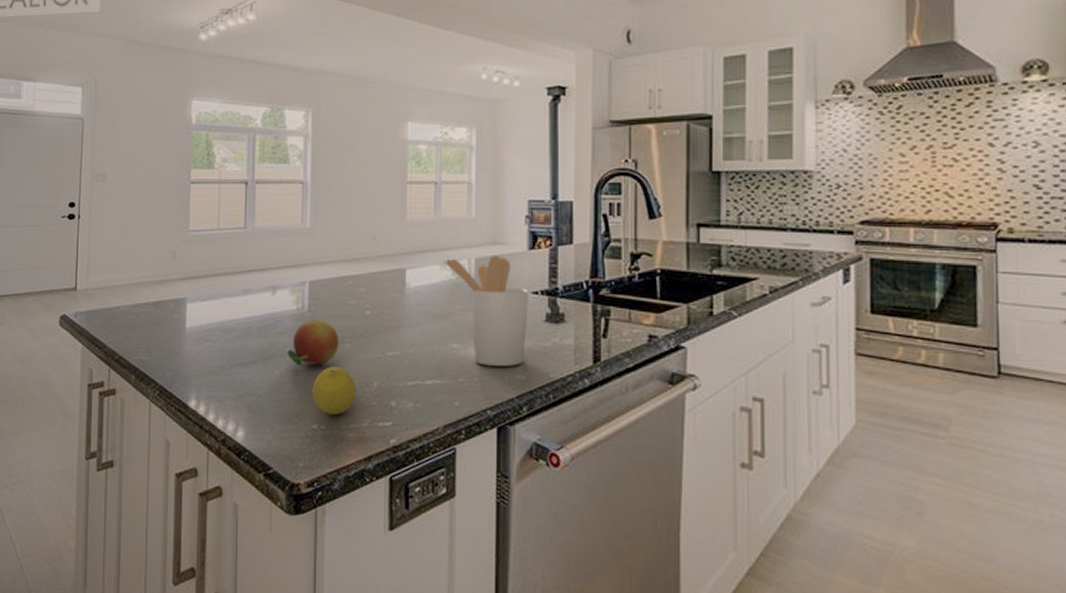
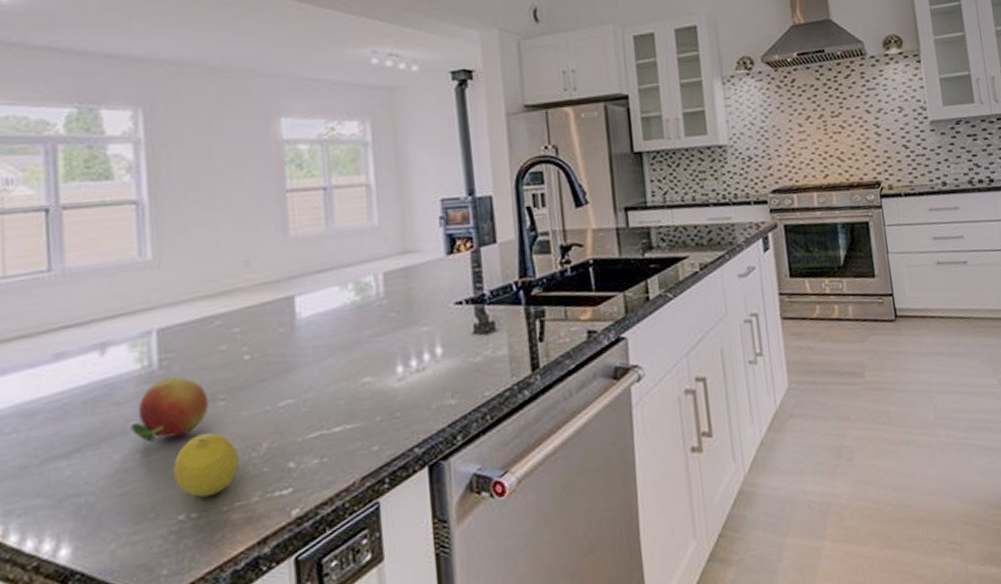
utensil holder: present [443,256,530,366] -> none [343,266,454,397]

